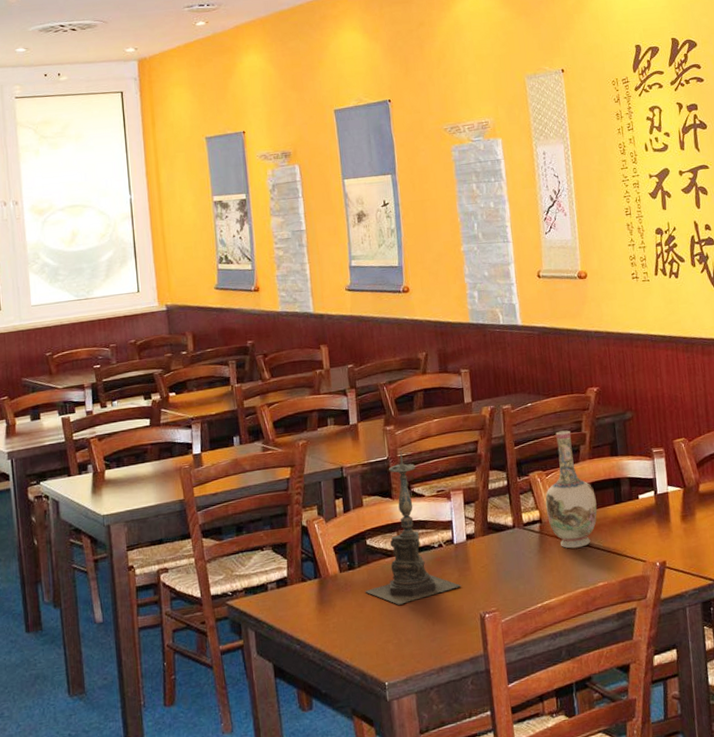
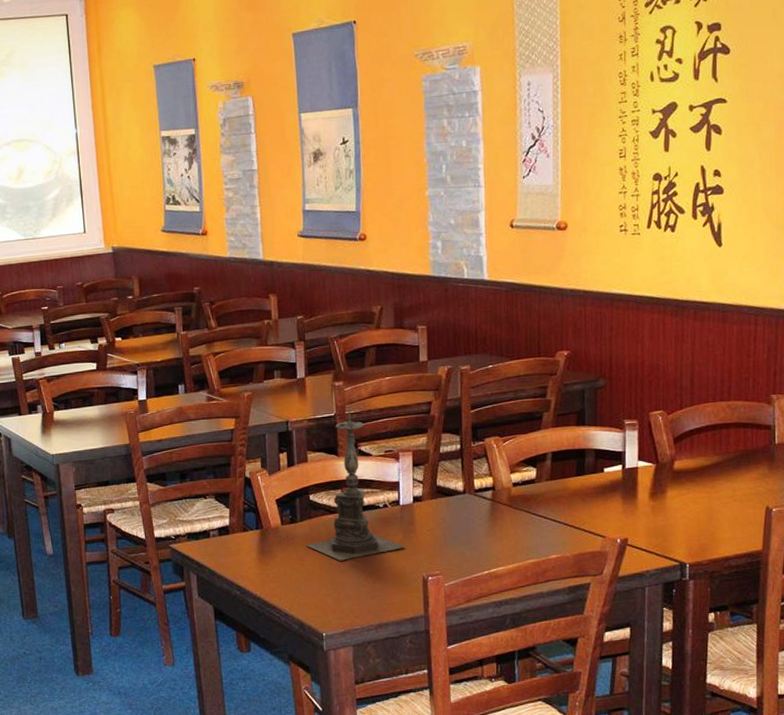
vase: present [545,430,597,549] -> none [500,395,557,519]

